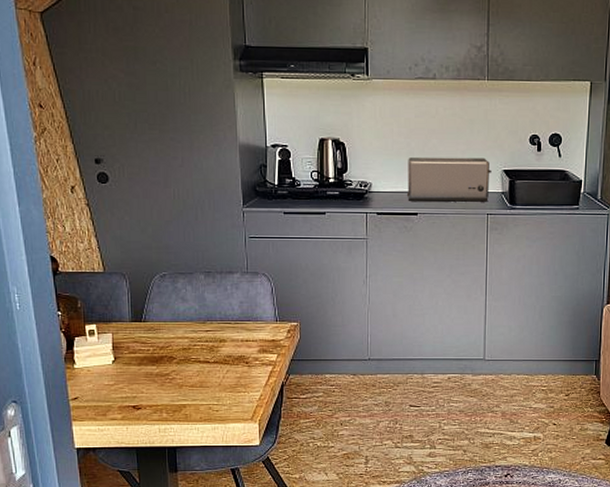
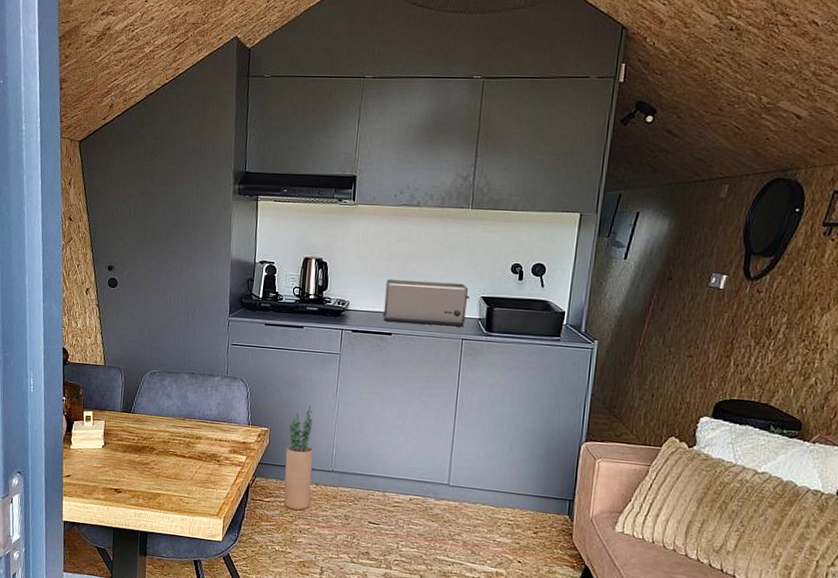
vase: none [319,294,348,404] -> present [283,405,314,511]

